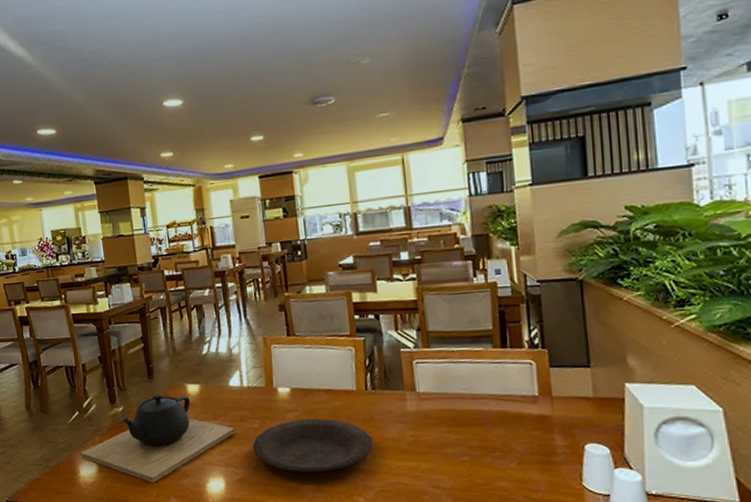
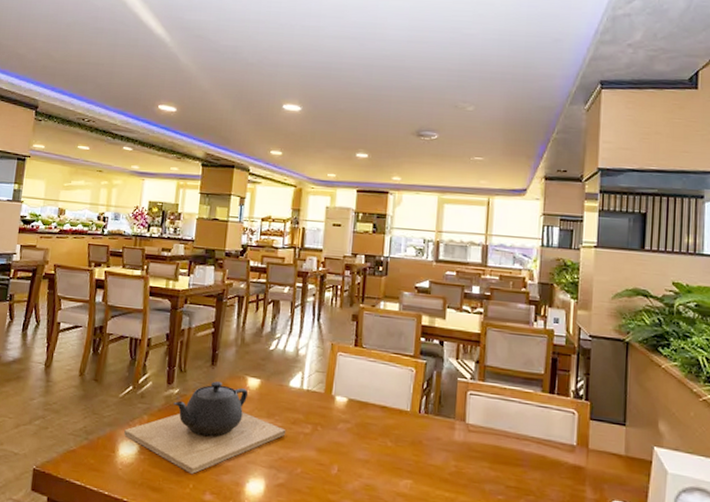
plate: present [252,418,373,472] -> none [299,431,417,490]

